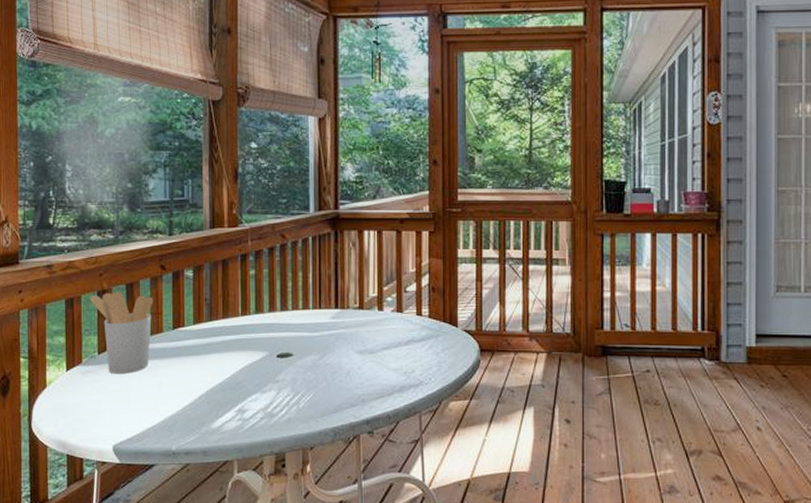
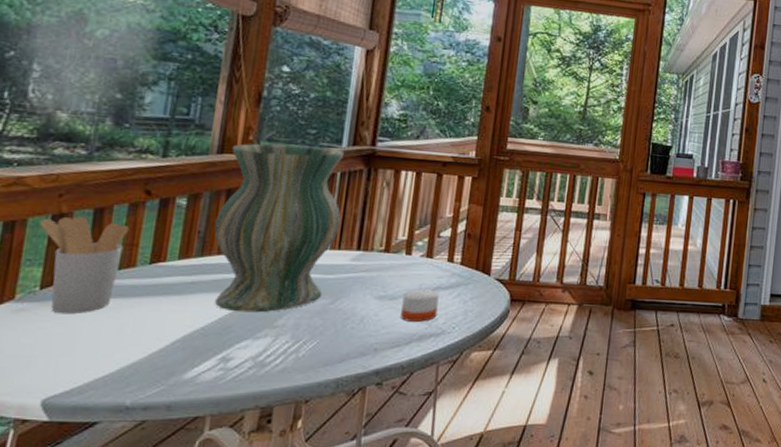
vase: none [217,214,318,369] -> present [214,143,345,313]
candle: none [381,341,413,374] -> present [401,288,439,322]

